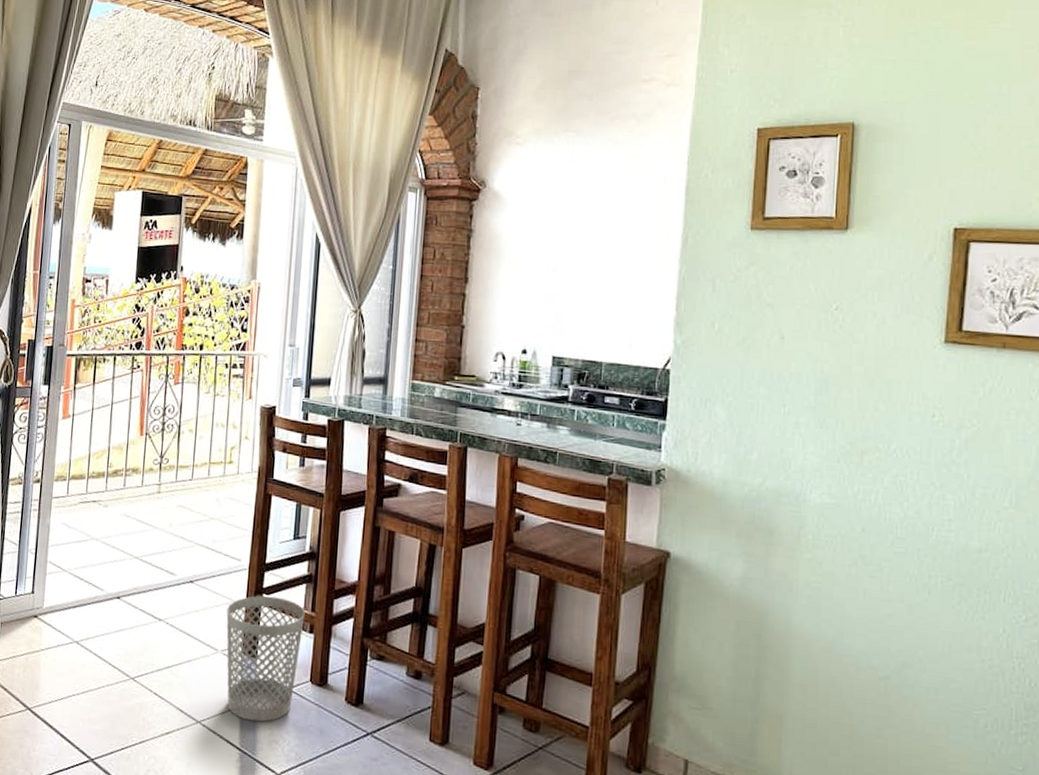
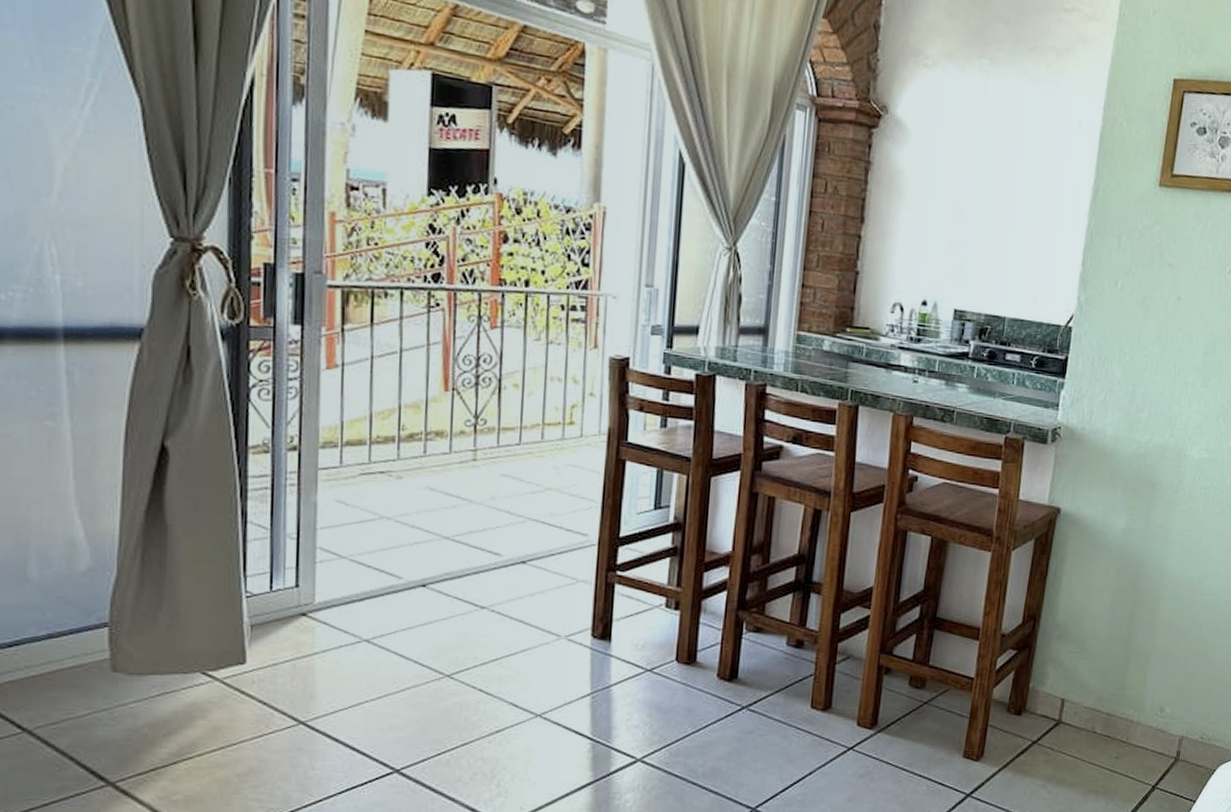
wastebasket: present [226,596,305,722] -> none [570,573,669,708]

